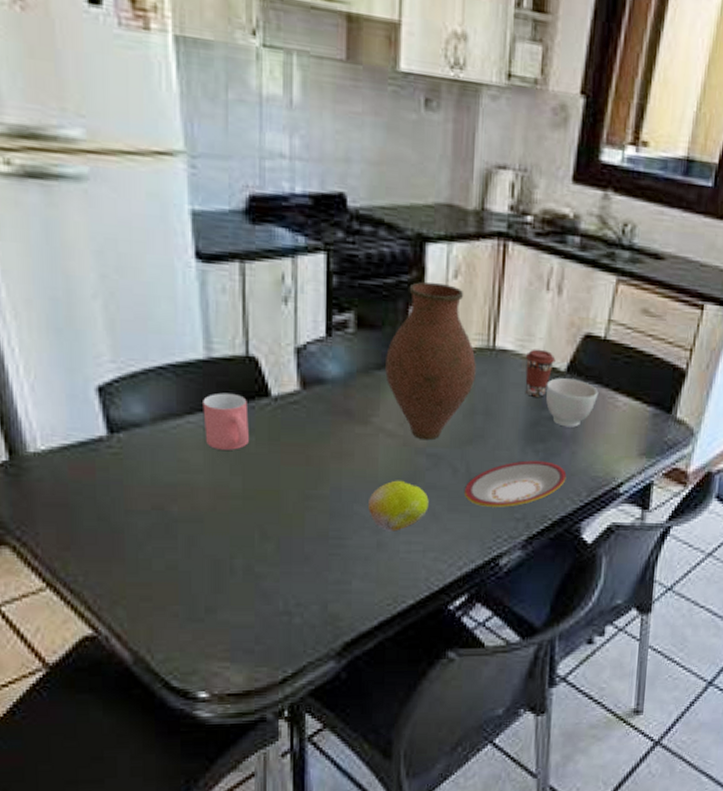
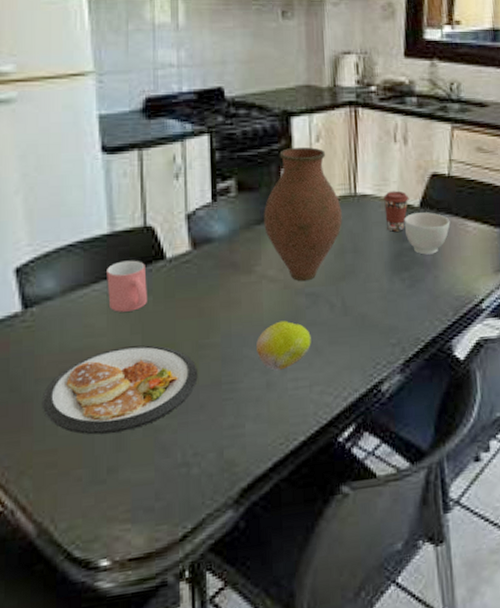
dish: none [133,488,303,574] -> present [41,345,198,435]
plate: present [463,460,567,507] -> none [342,287,433,336]

